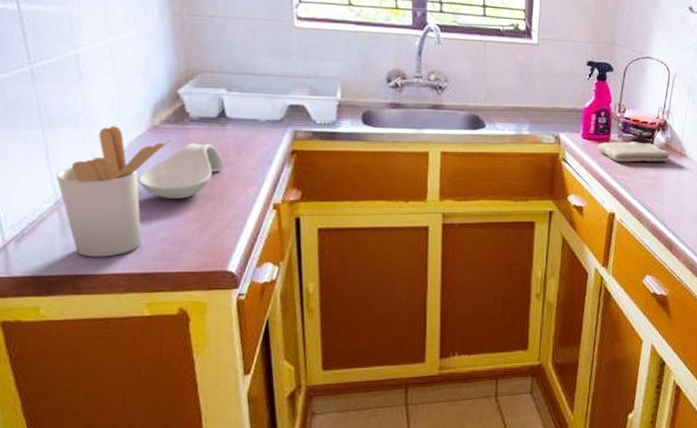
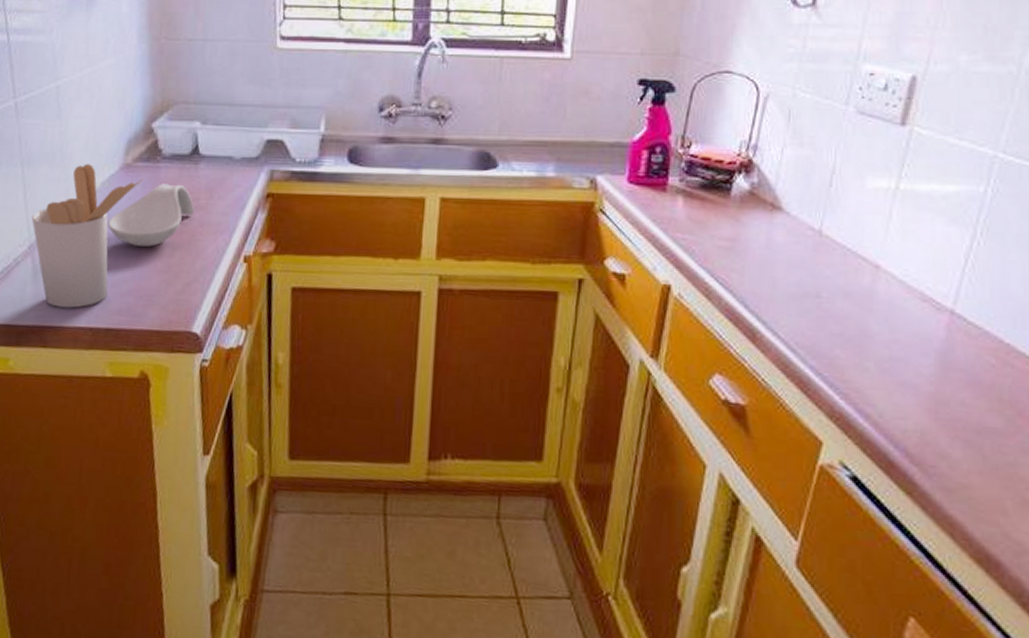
washcloth: present [597,141,670,162] -> none [649,187,755,217]

